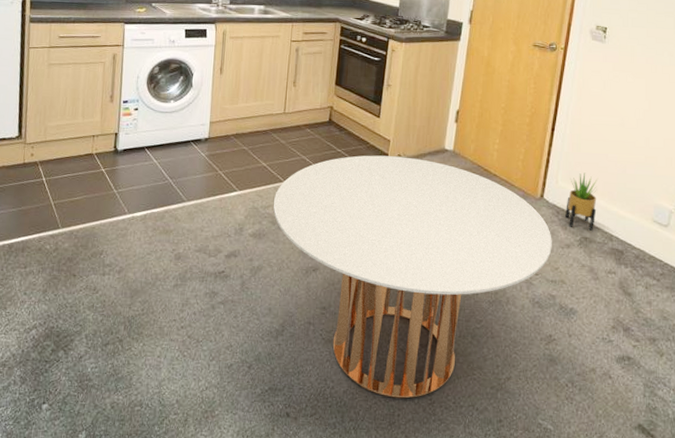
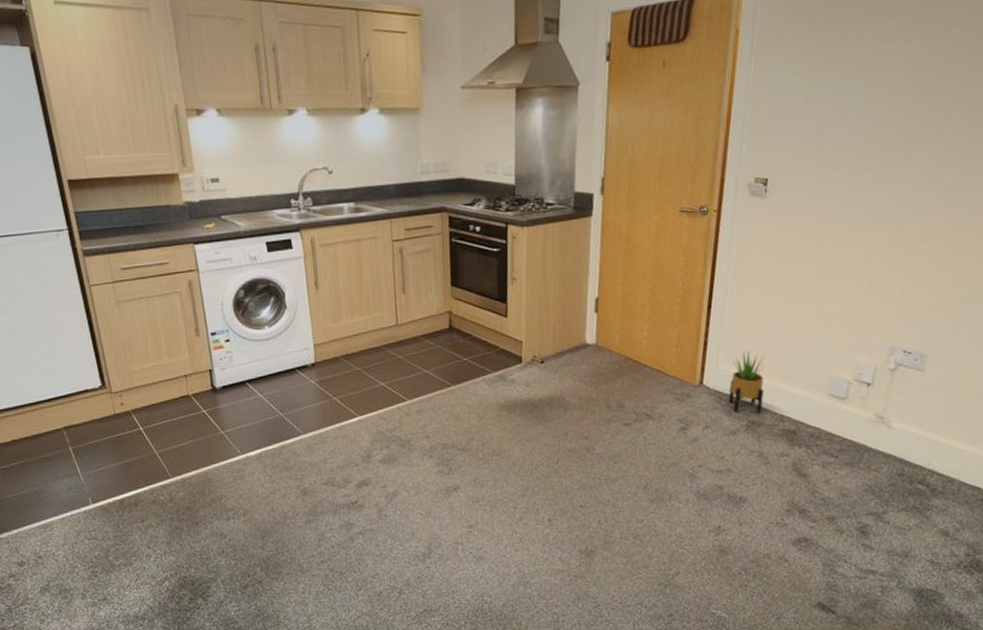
round table: present [273,155,552,399] -> none [399,357,716,605]

